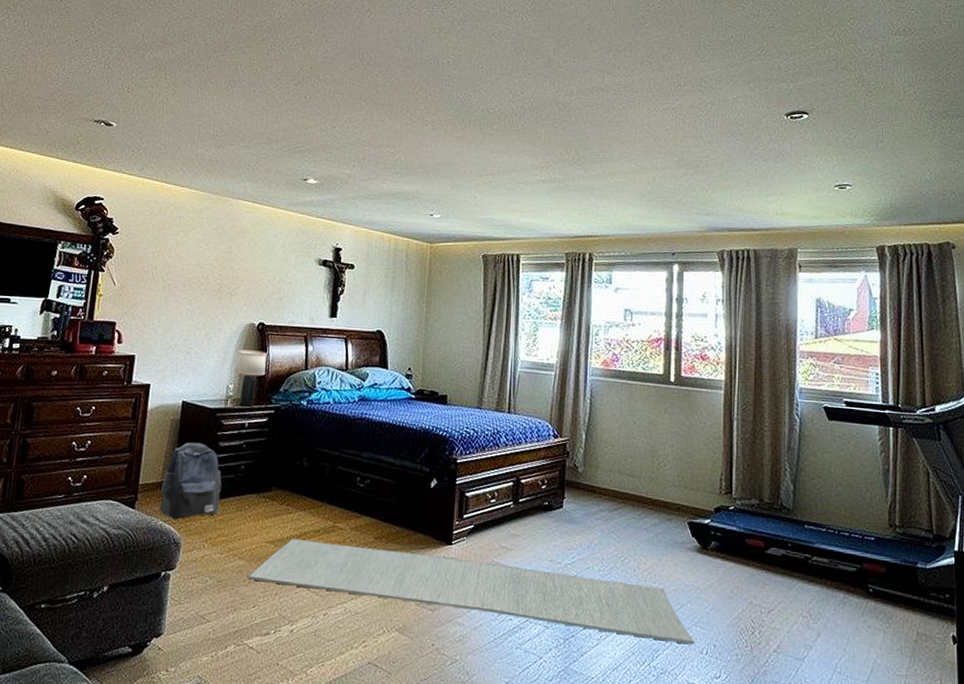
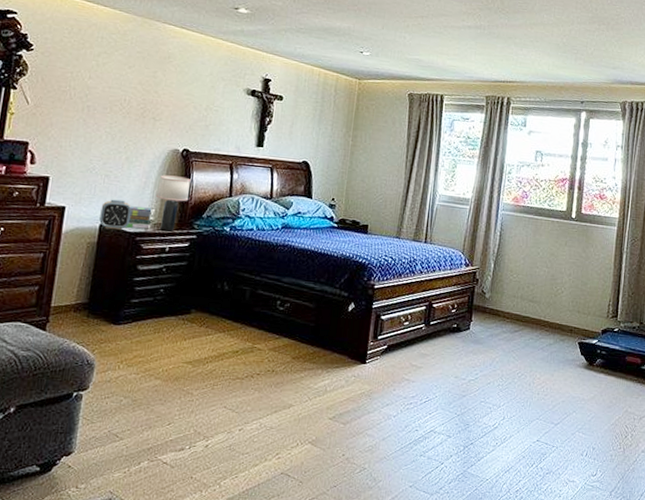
backpack: present [159,442,222,520] -> none [72,265,140,341]
alarm clock: none [182,375,212,407] -> present [99,199,132,230]
books: none [207,382,231,405] -> present [126,206,152,229]
rug: present [248,538,695,645] -> none [164,359,578,448]

